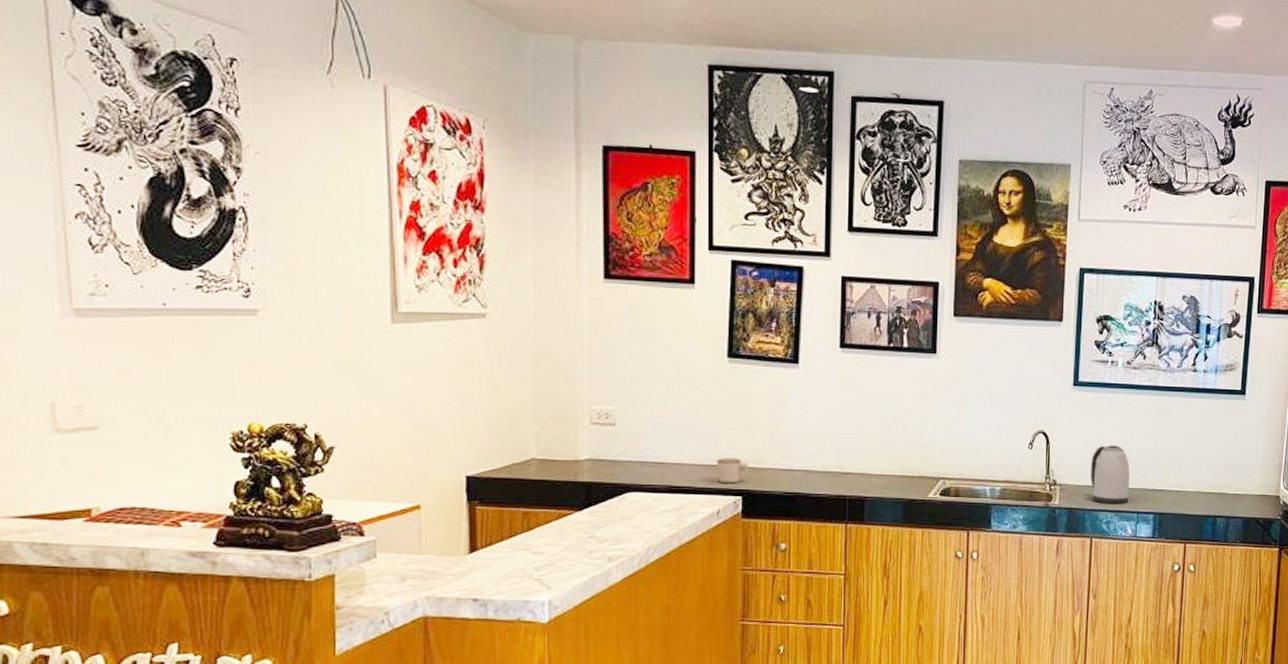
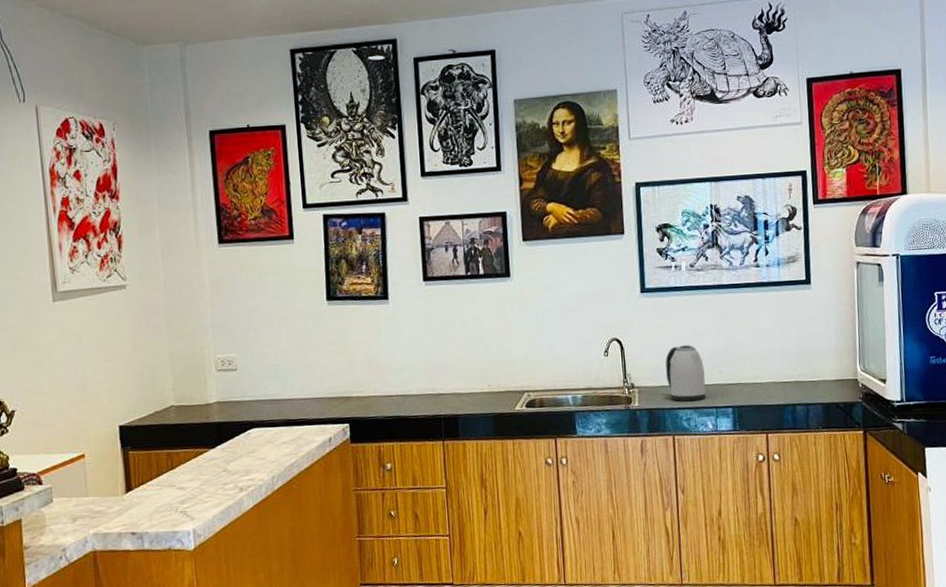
mug: present [716,458,749,484] -> none [324,389,353,414]

